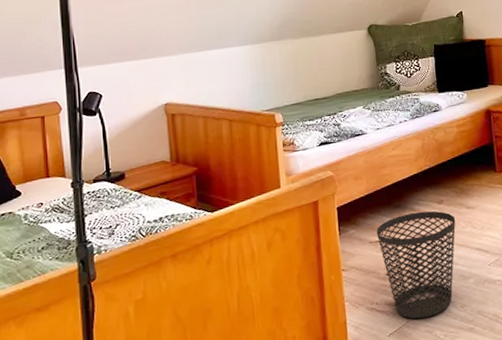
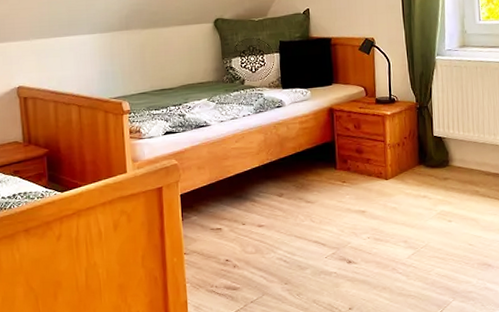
wastebasket: present [376,211,456,319] -> none [217,203,295,304]

